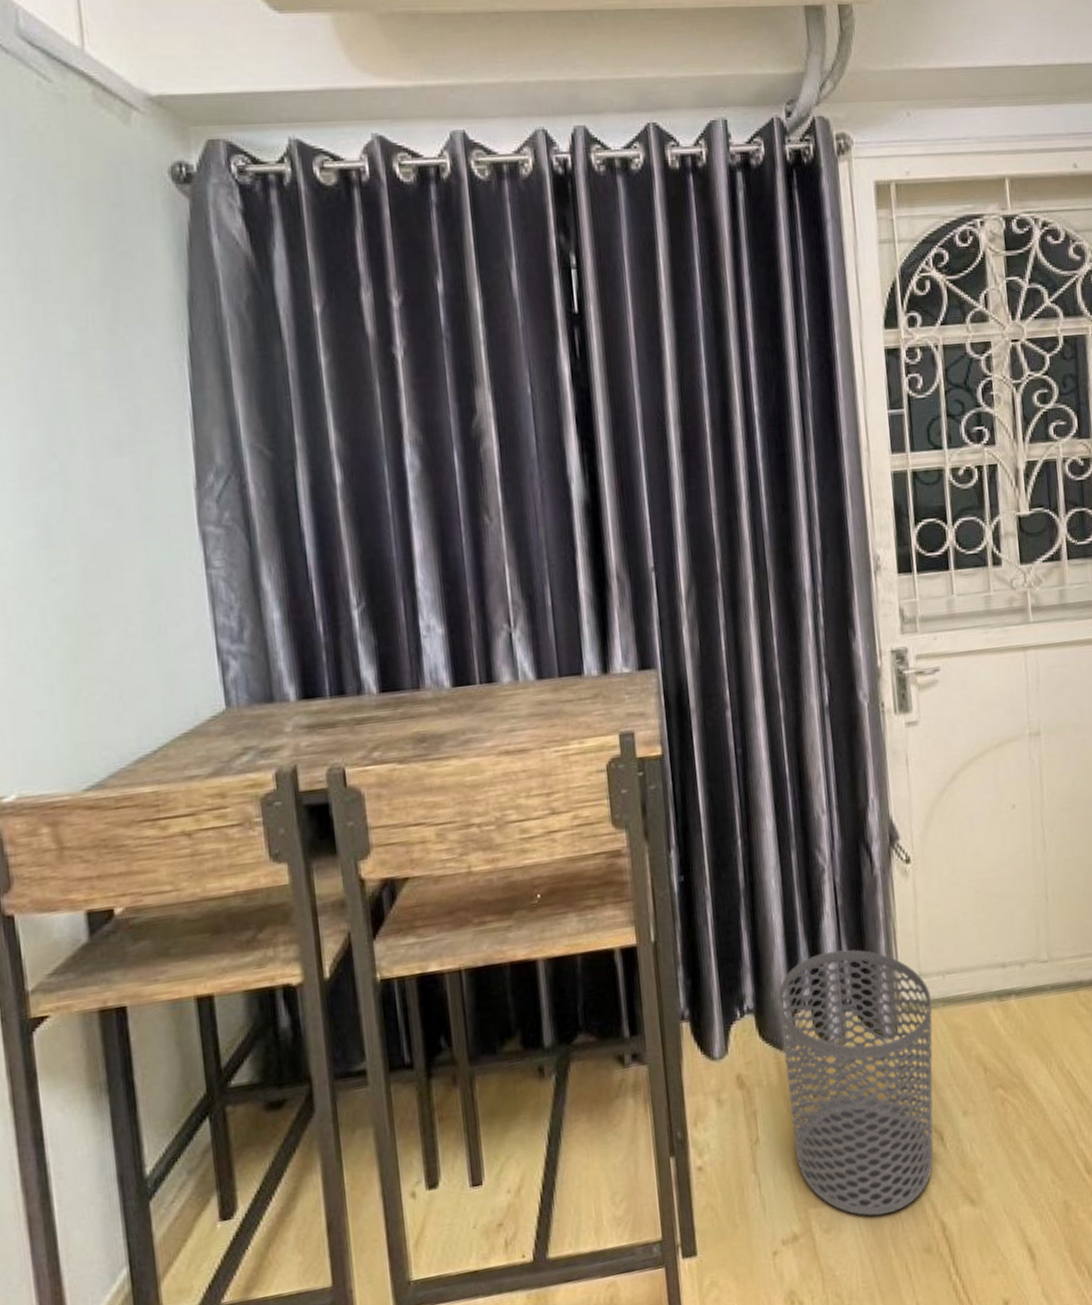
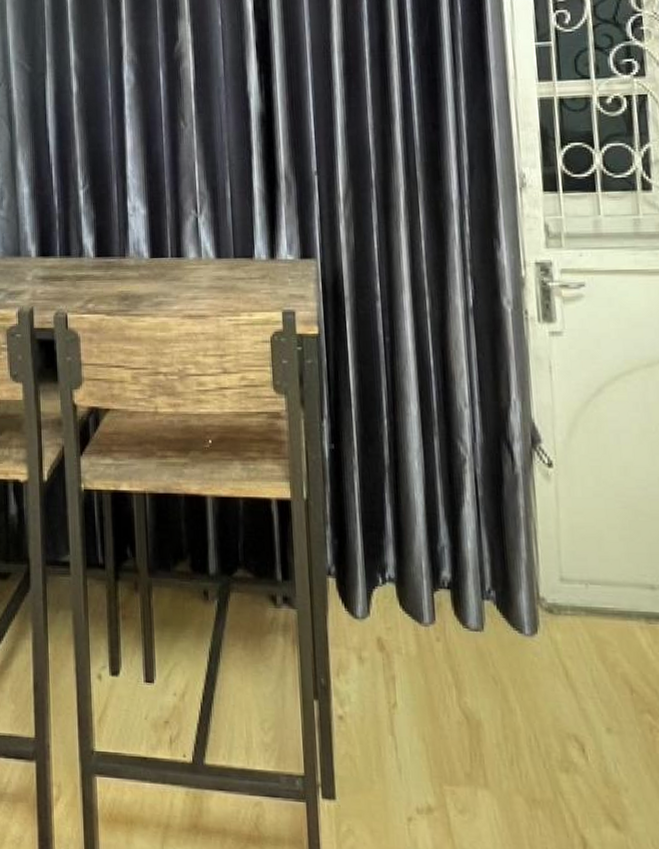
waste bin: present [778,949,933,1216] -> none [419,539,575,812]

